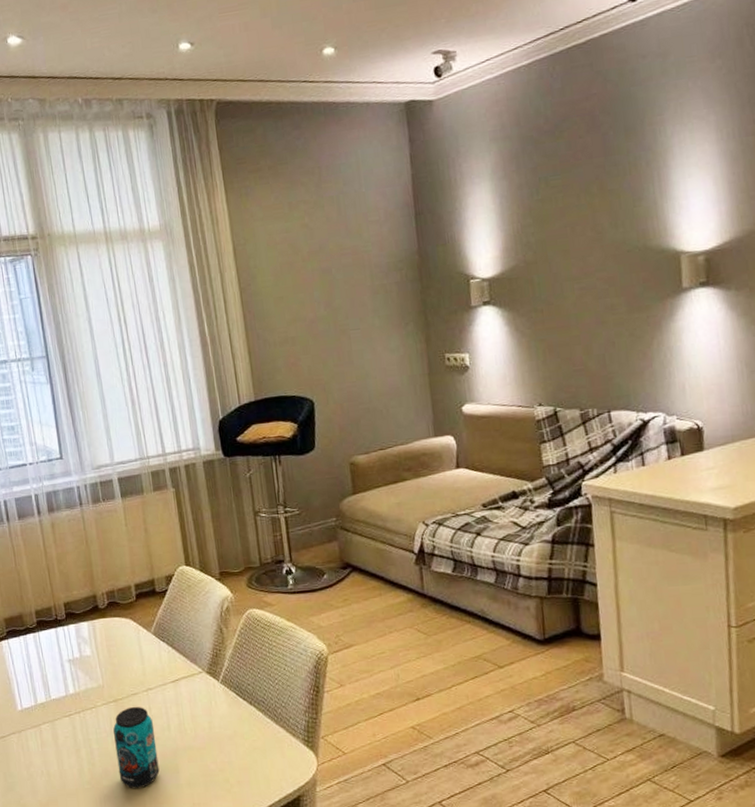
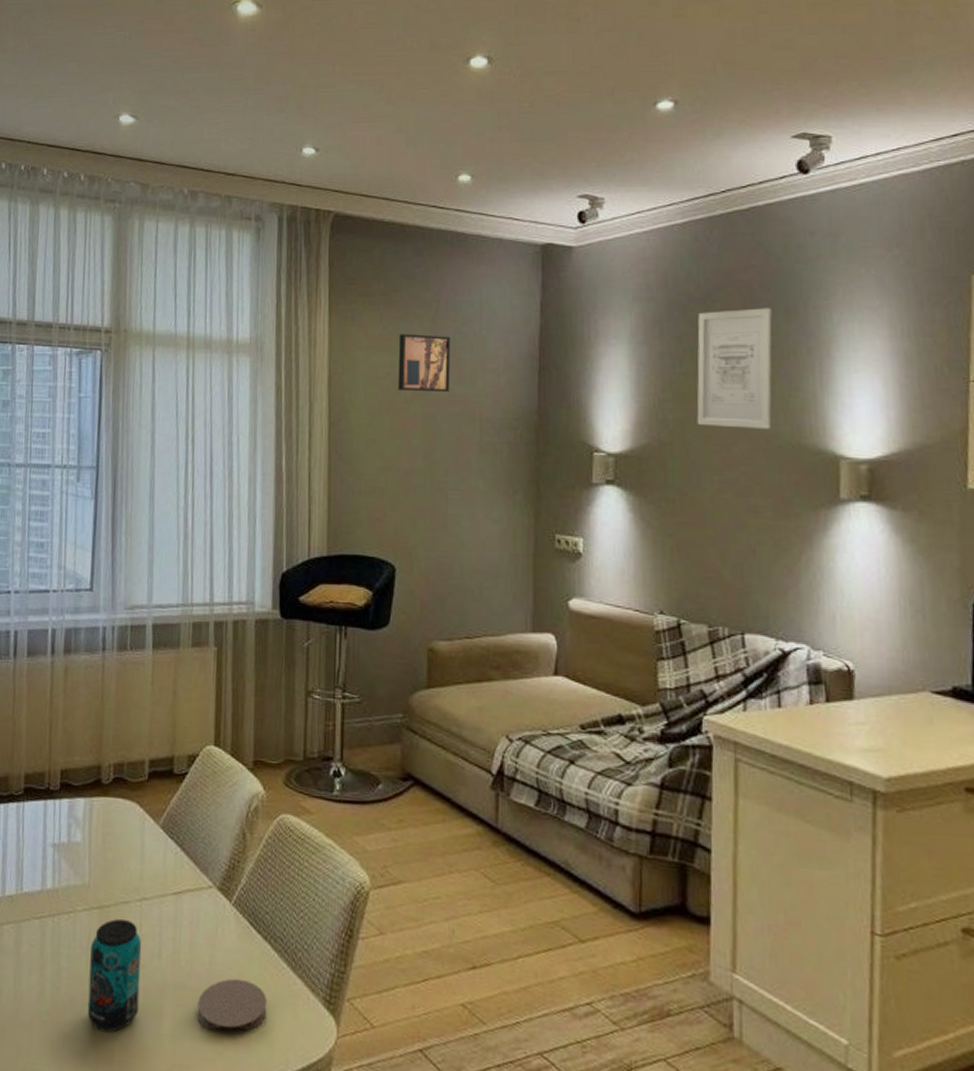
coaster: none [204,735,260,776] -> present [197,978,268,1030]
wall art: none [290,197,340,252] -> present [397,334,451,393]
wall art: none [549,130,620,243] -> present [696,308,772,429]

